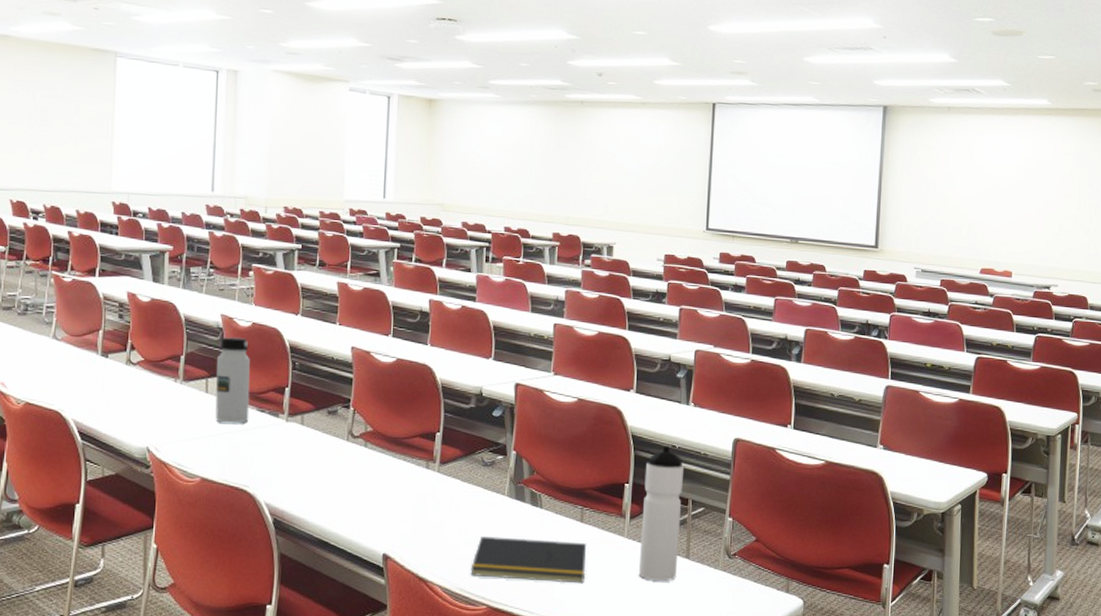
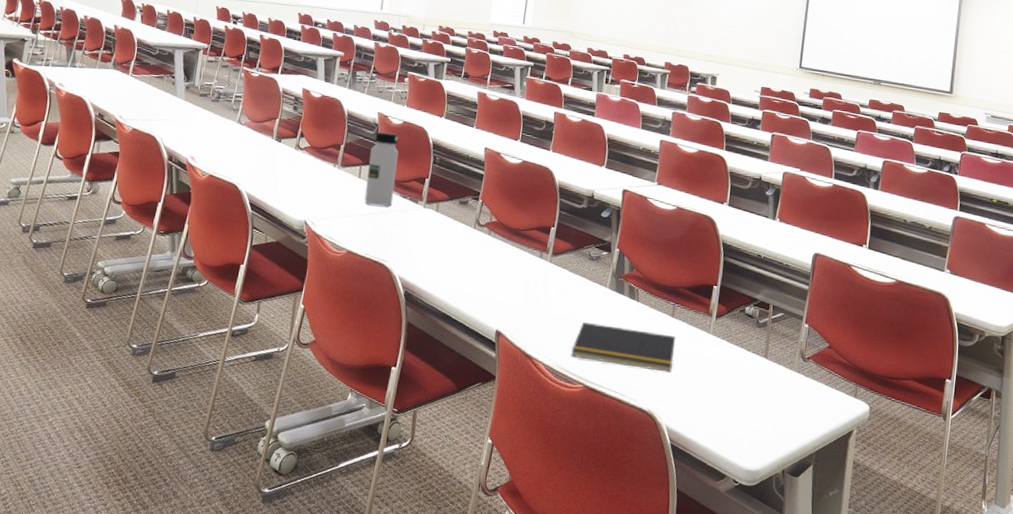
water bottle: present [638,446,685,582] -> none [720,255,768,377]

